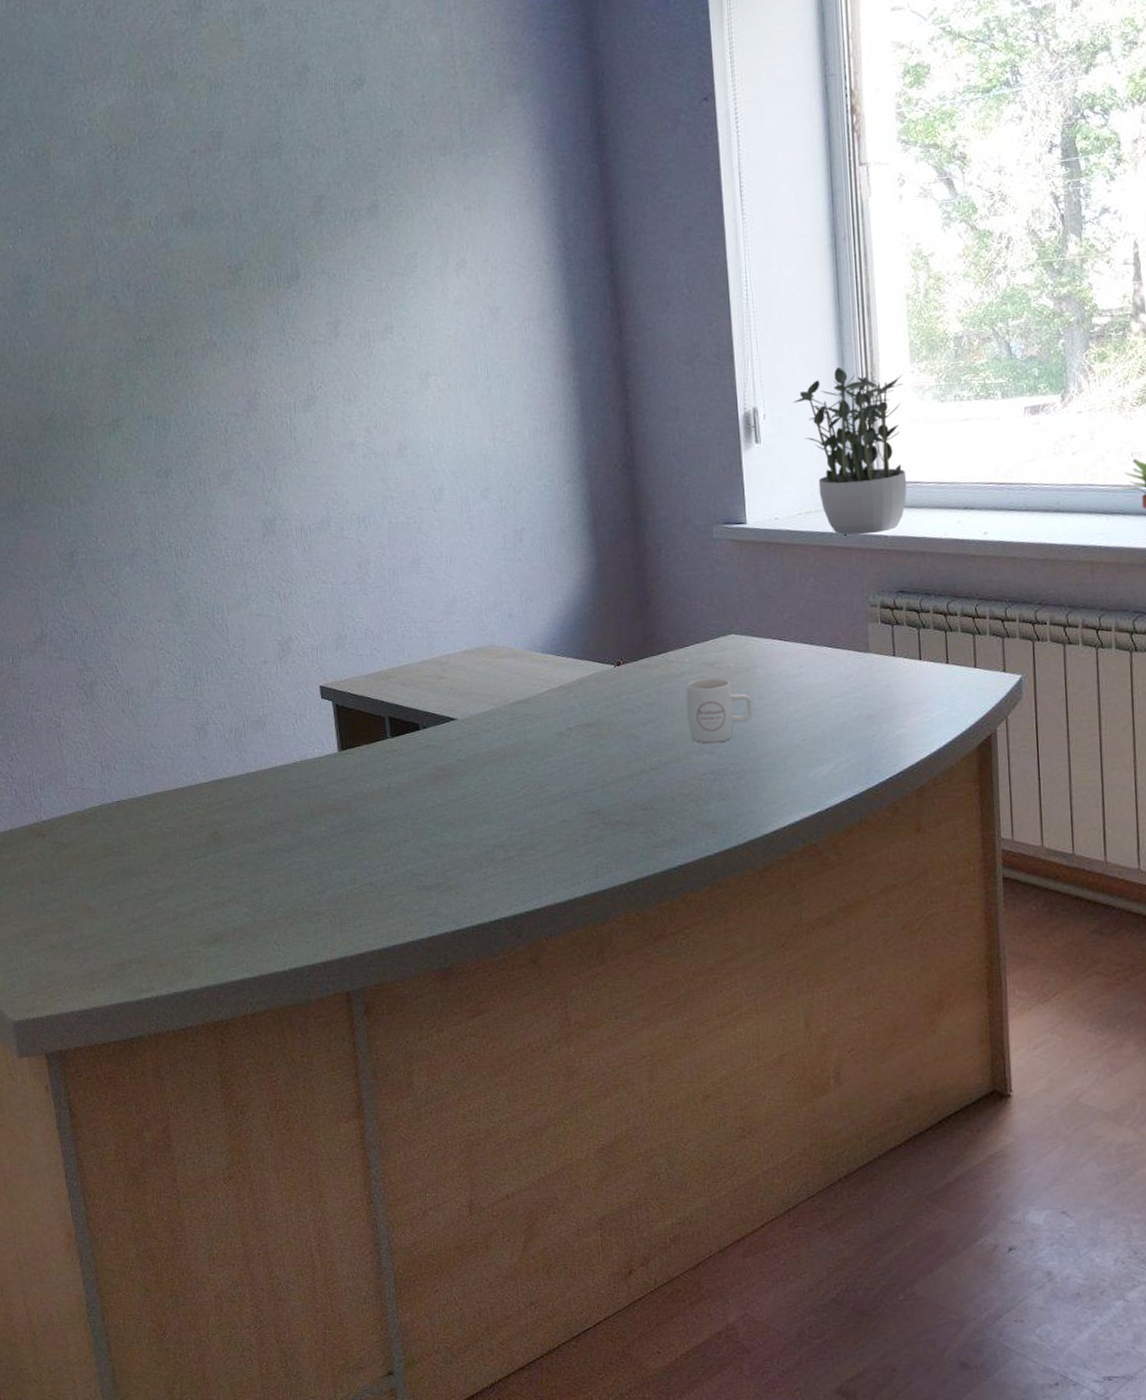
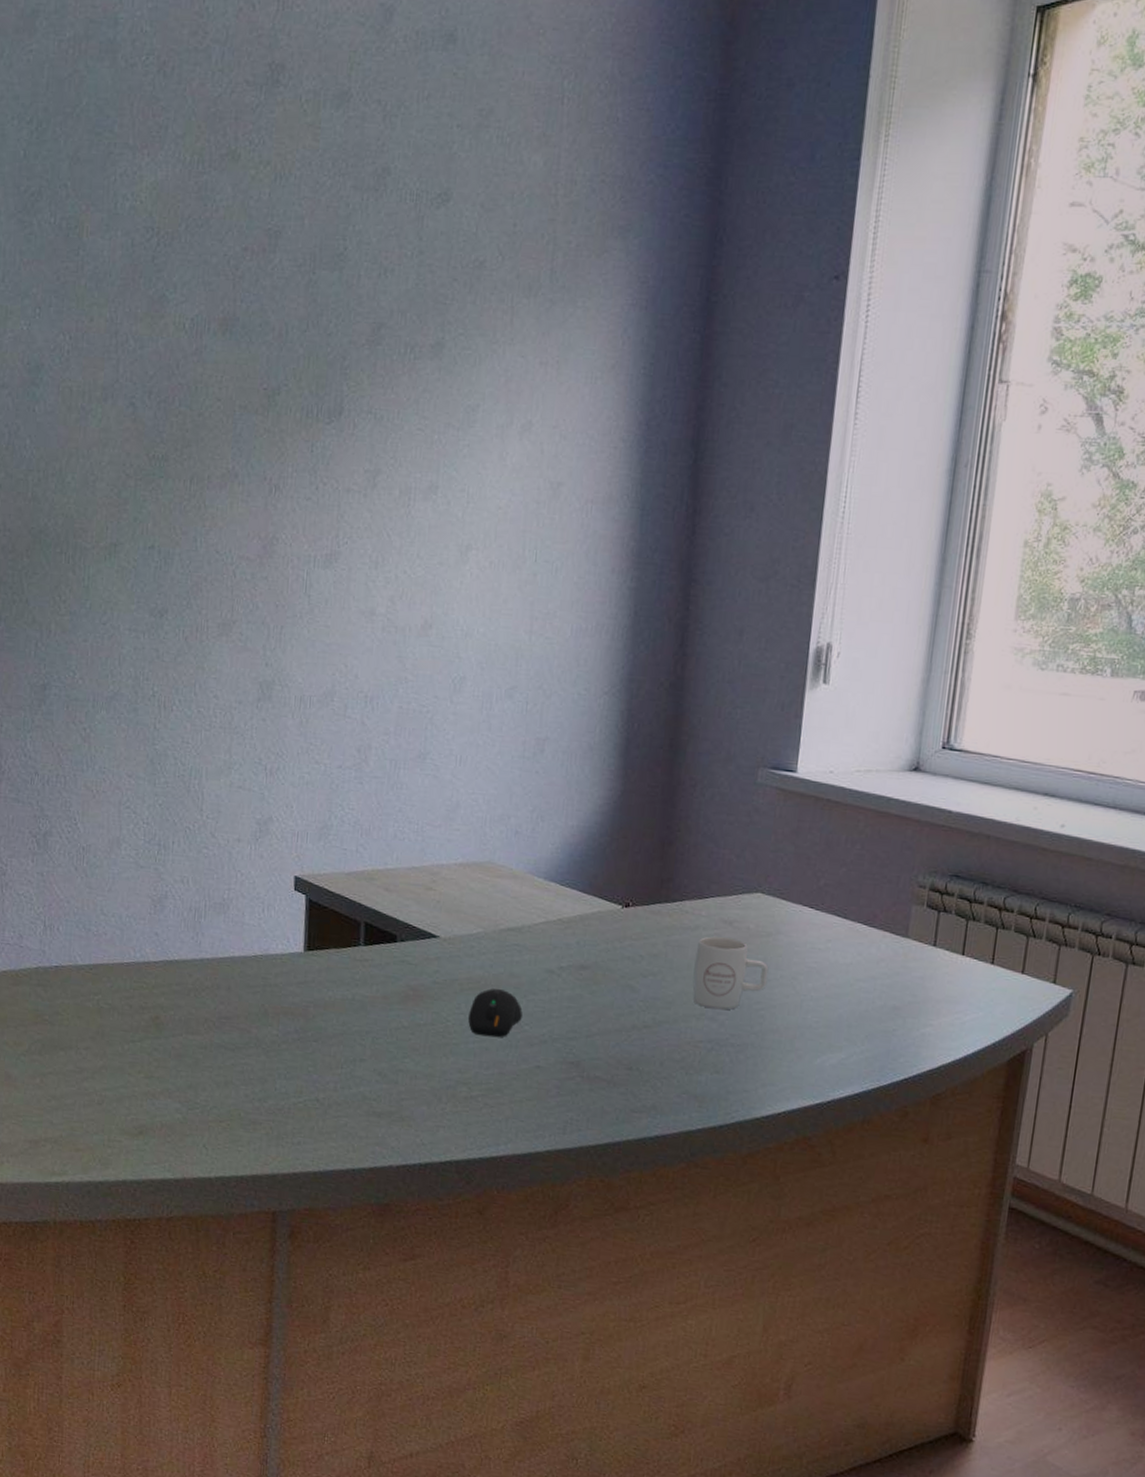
computer mouse: none [494,756,542,801] -> present [468,988,523,1037]
potted plant: present [792,366,907,536] -> none [872,611,1003,807]

